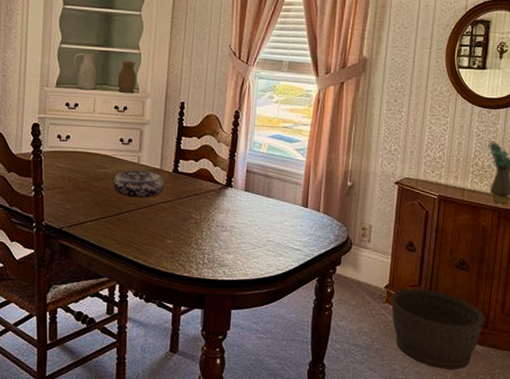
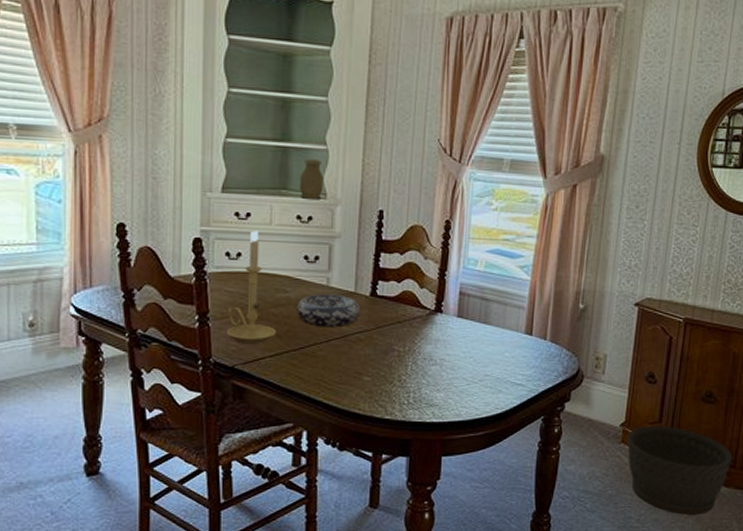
candle holder: none [56,118,96,211] -> present [226,231,277,345]
ceramic pitcher: present [73,52,97,90] -> none [243,148,273,195]

